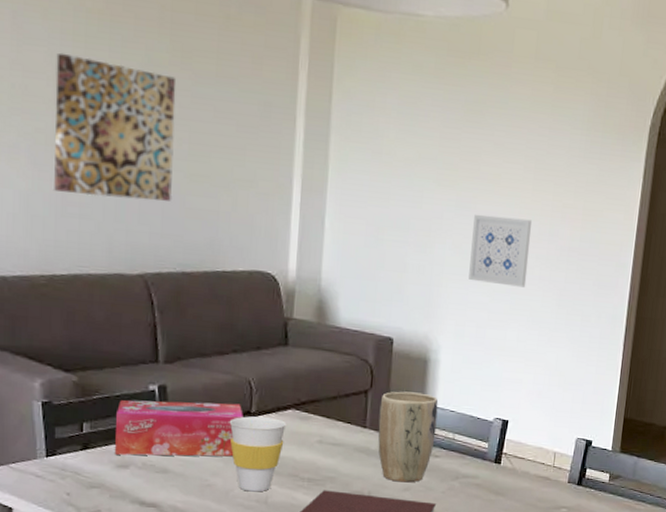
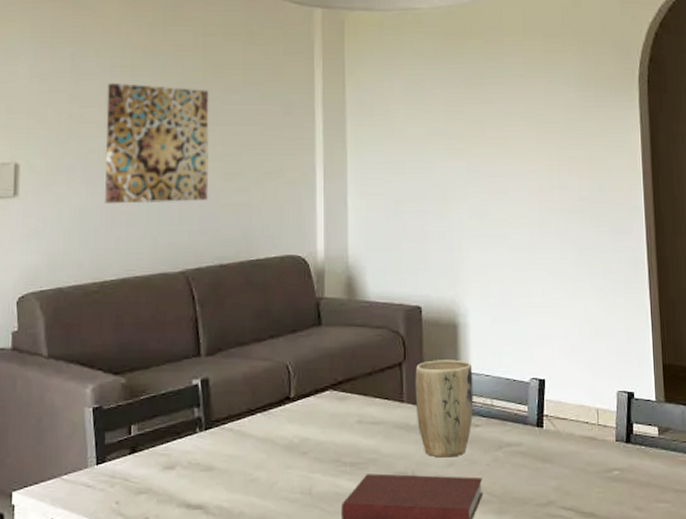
tissue box: present [115,400,243,457] -> none [162,390,283,456]
cup: present [229,416,287,492] -> none [270,401,325,483]
wall art: present [468,214,532,288] -> none [486,176,544,242]

